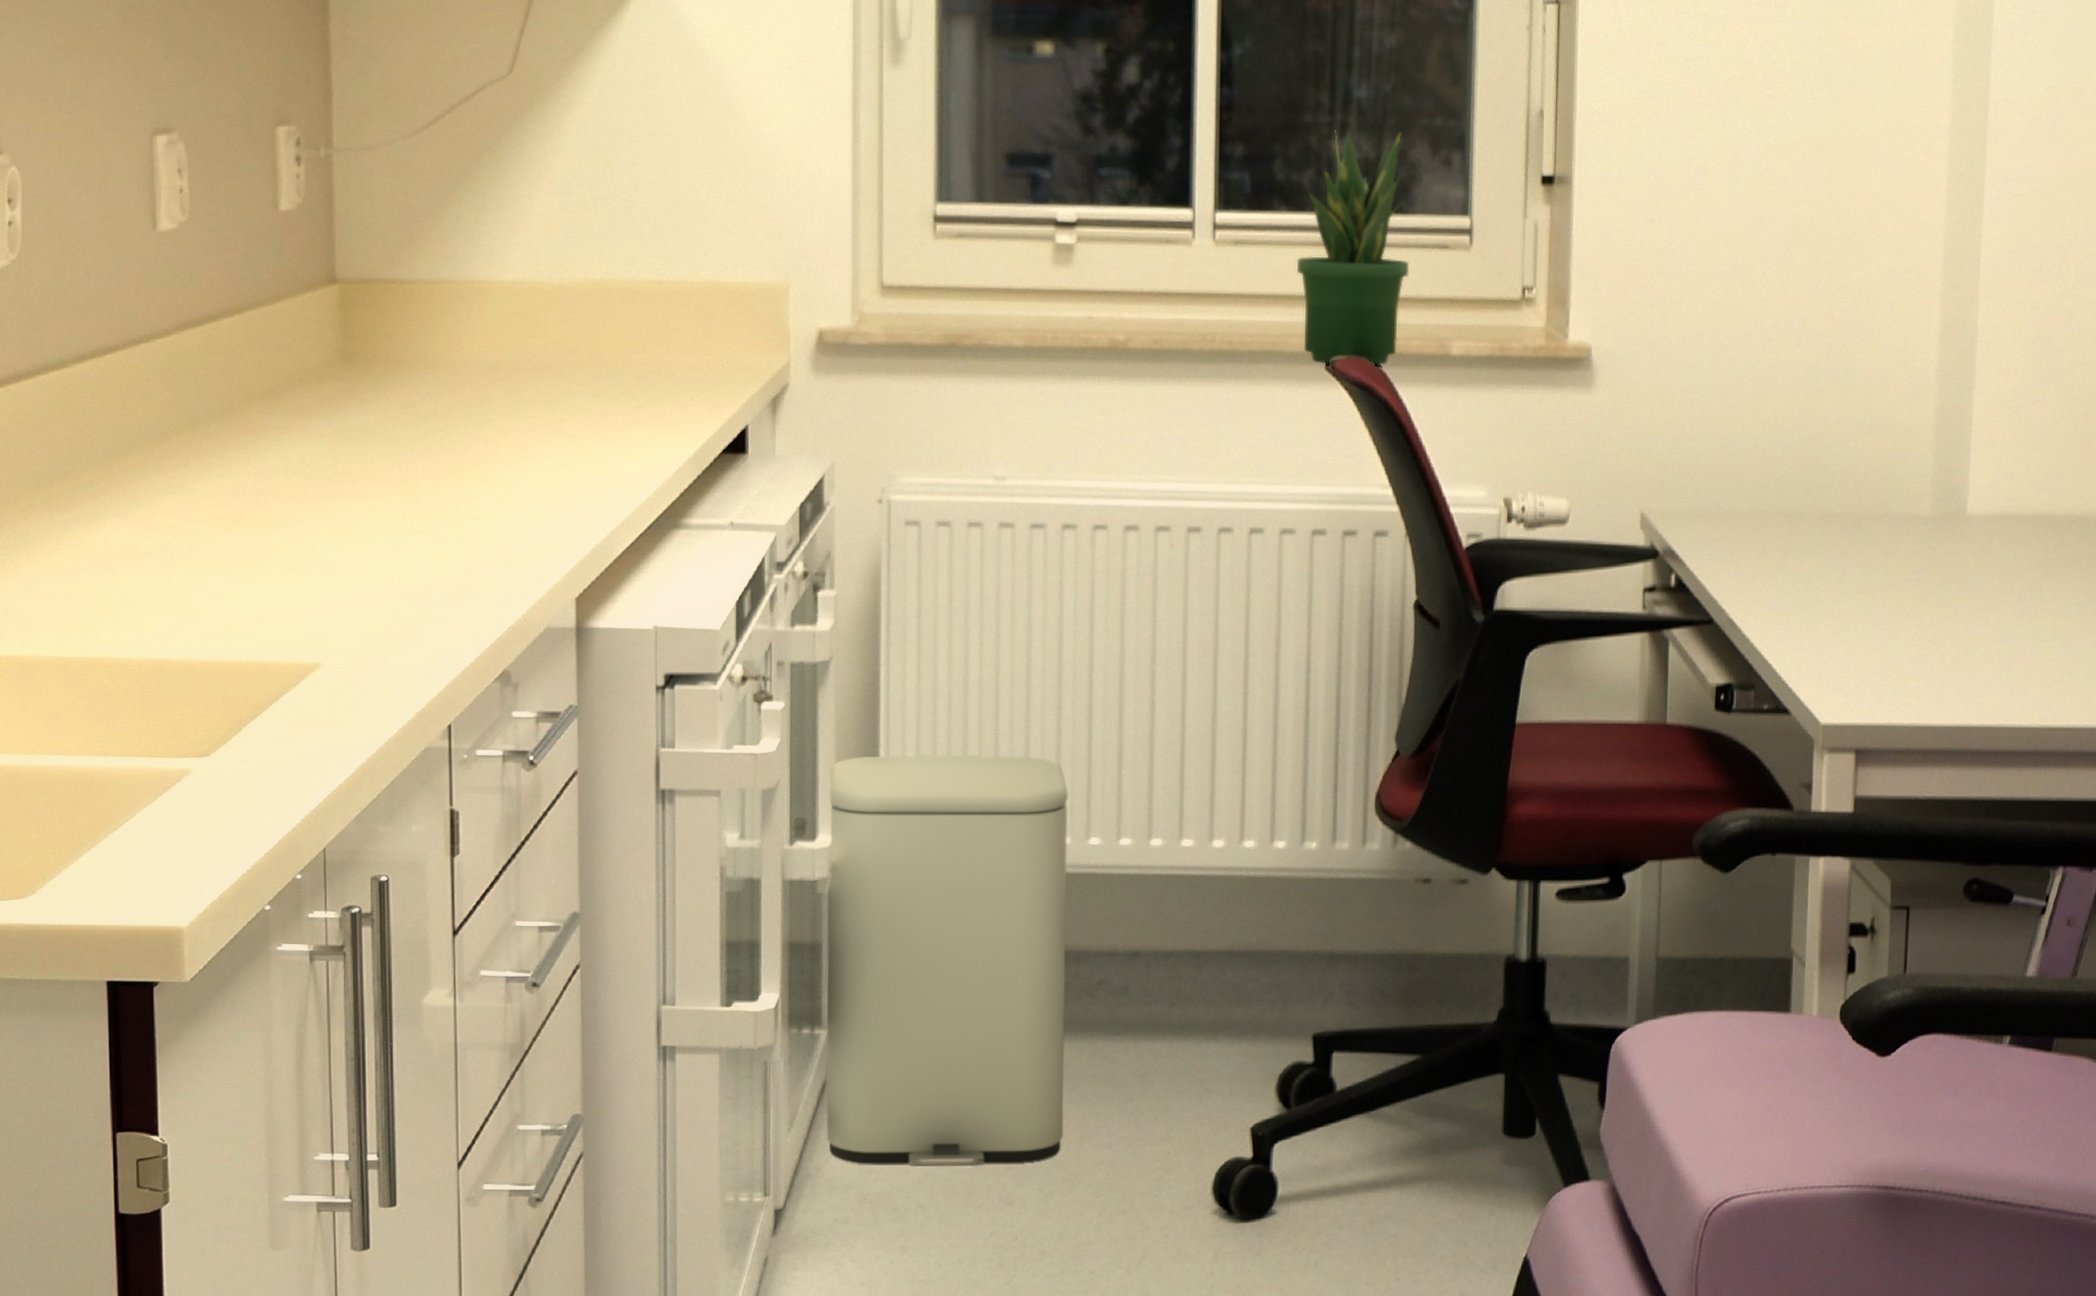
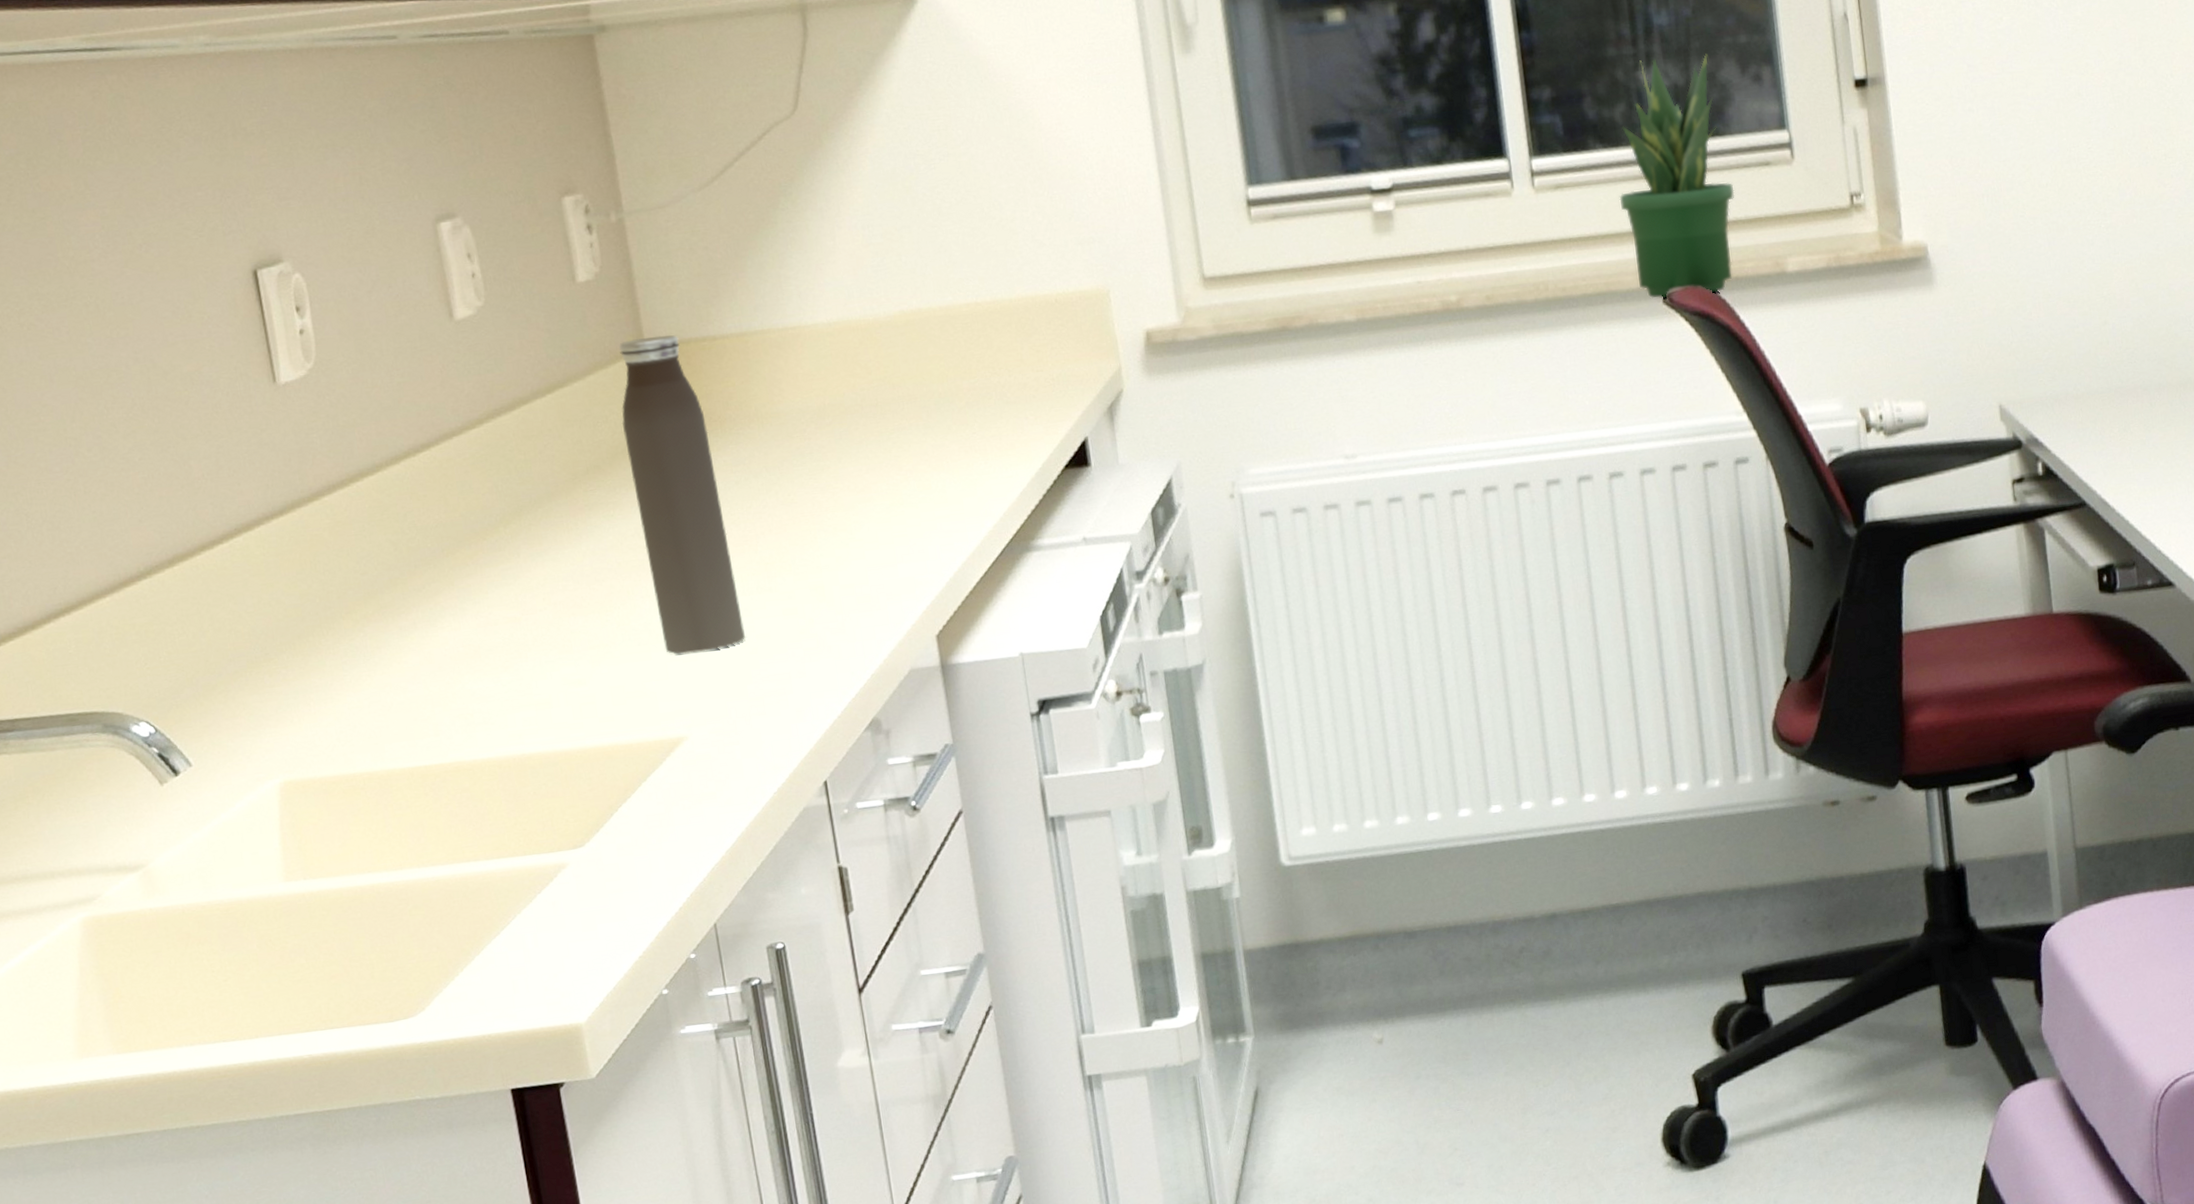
water bottle: none [302,272,392,583] -> present [619,335,745,654]
pedal bin: present [826,755,1069,1167] -> none [1217,732,1505,1166]

